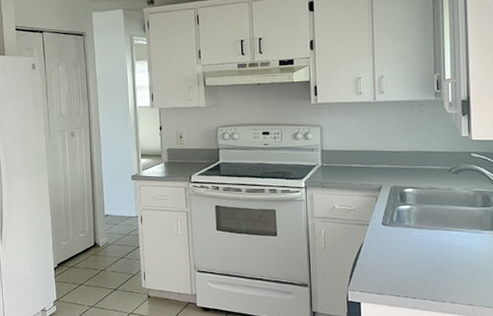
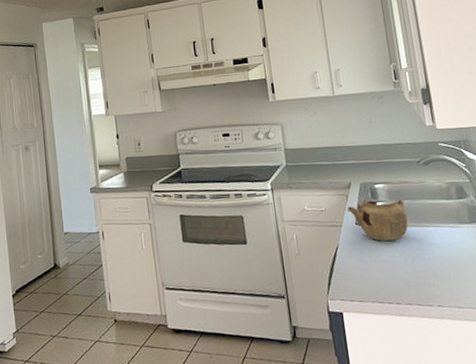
teapot: none [375,201,432,241] -> present [347,198,409,241]

